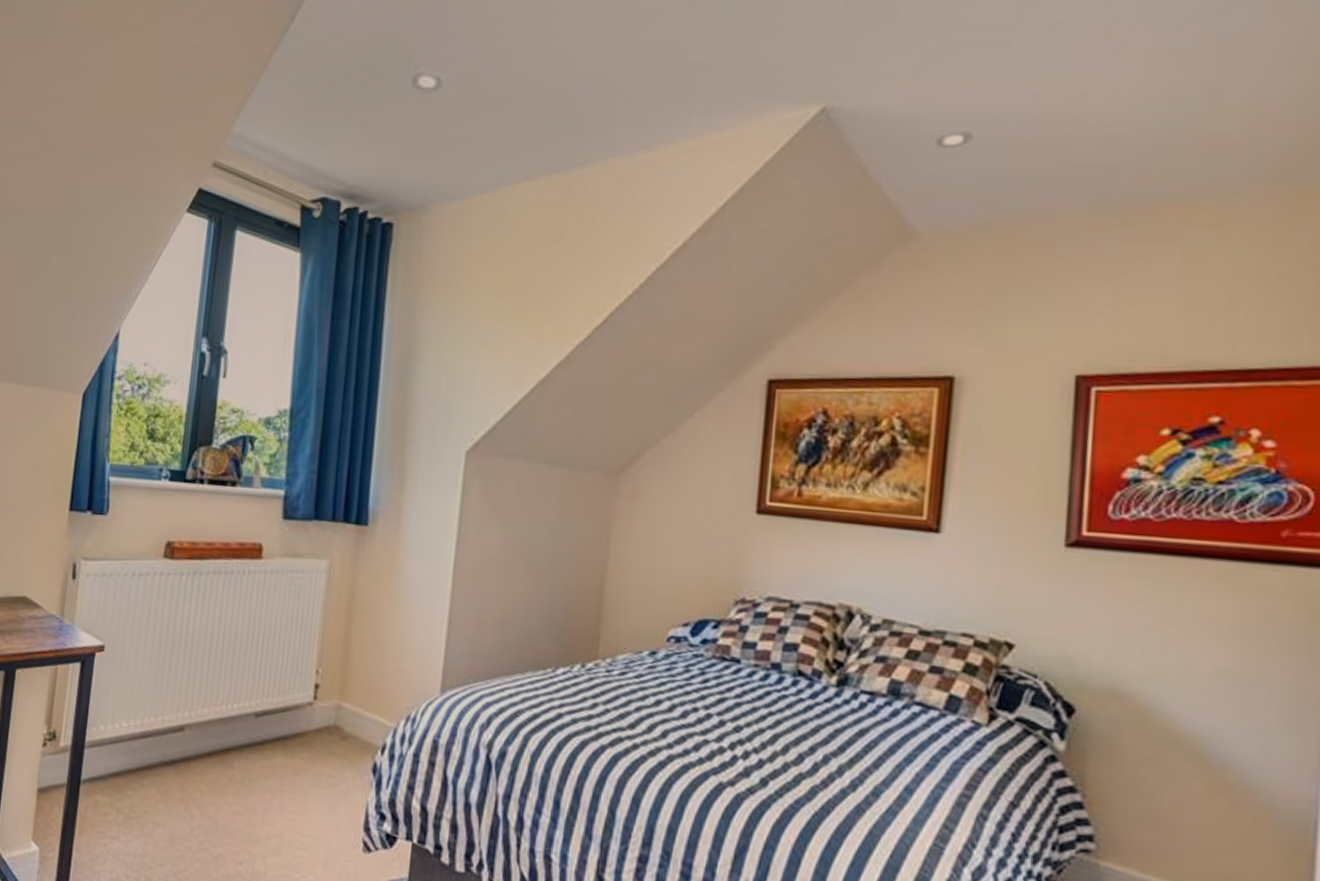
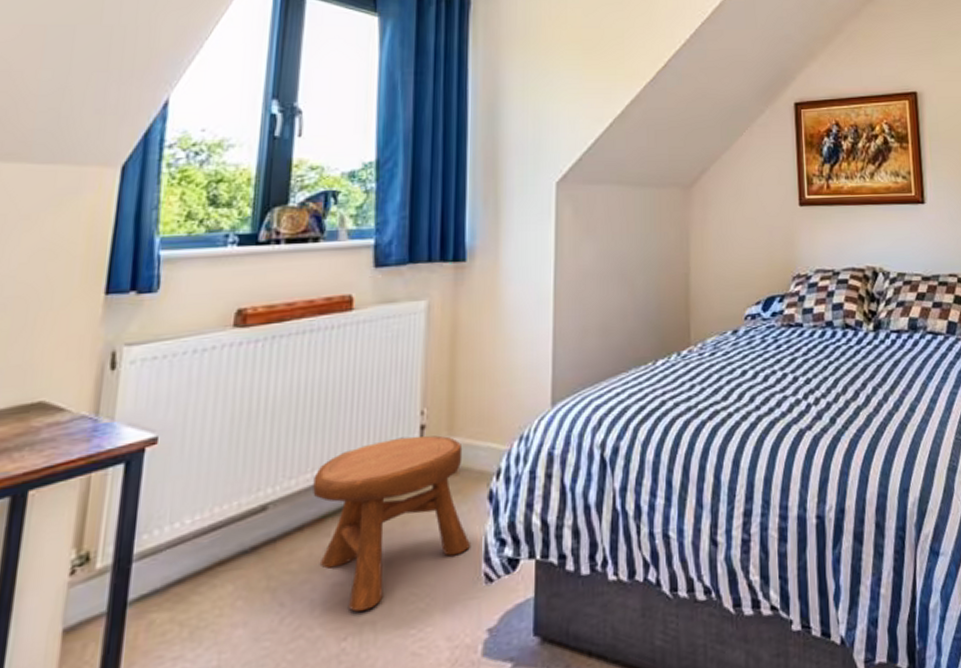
stool: none [221,691,352,844] -> present [313,435,470,612]

